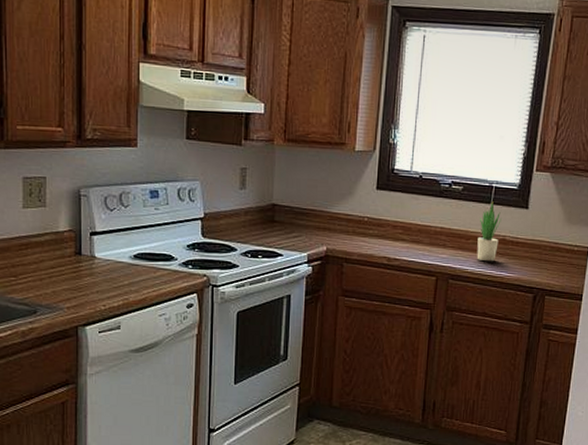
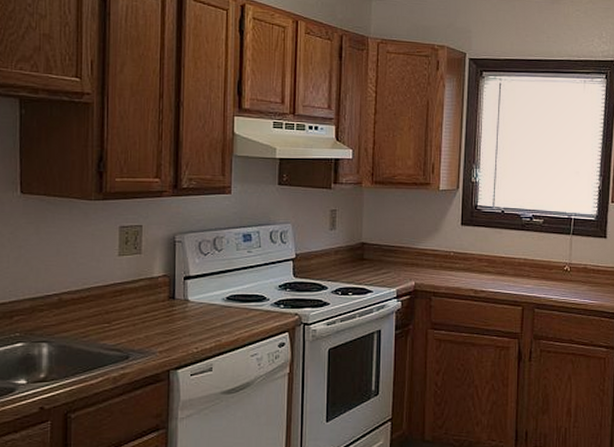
potted plant: present [476,201,502,262] -> none [560,232,582,290]

